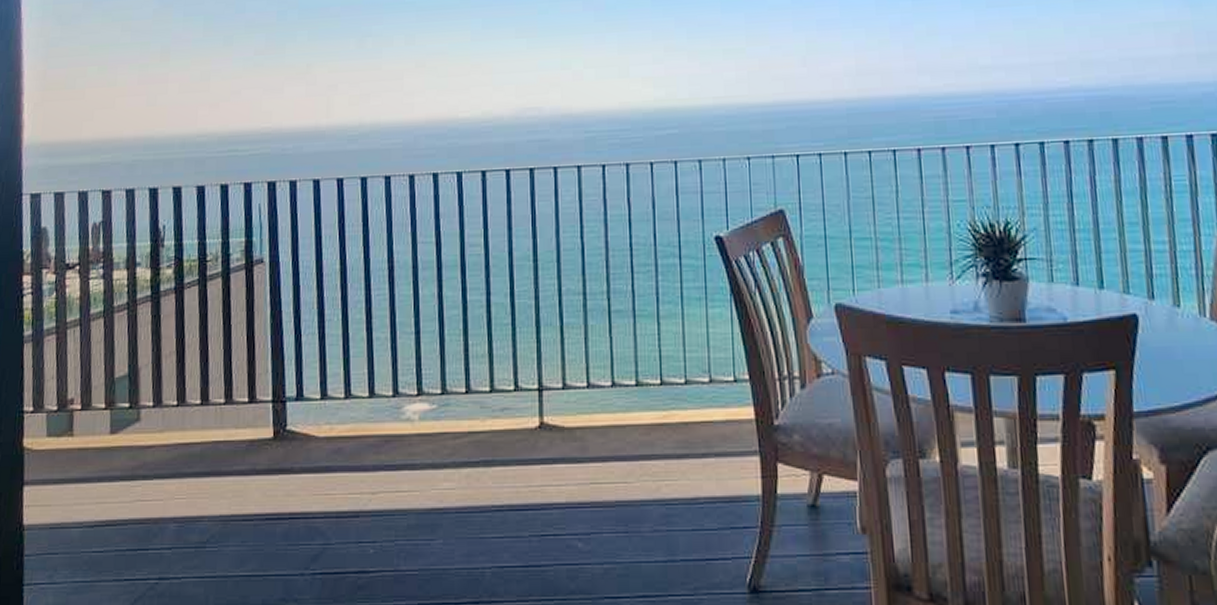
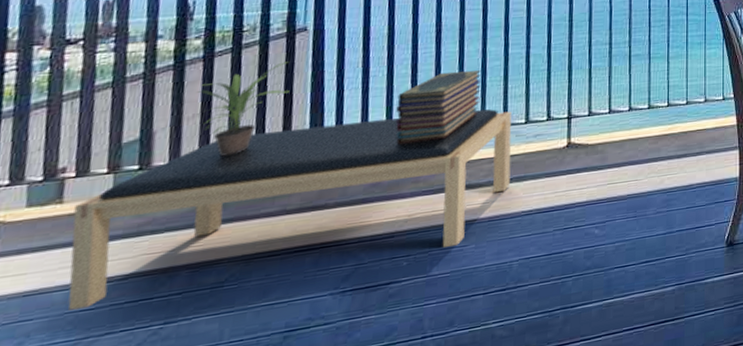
bench: none [82,370,477,550] -> present [67,109,512,311]
potted plant: none [171,298,251,401] -> present [196,62,289,157]
book stack: none [353,319,439,405] -> present [396,70,481,145]

